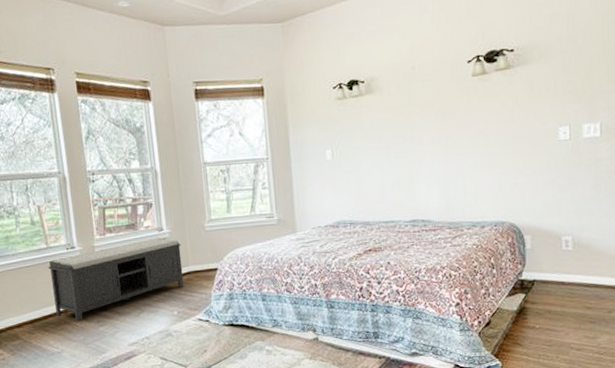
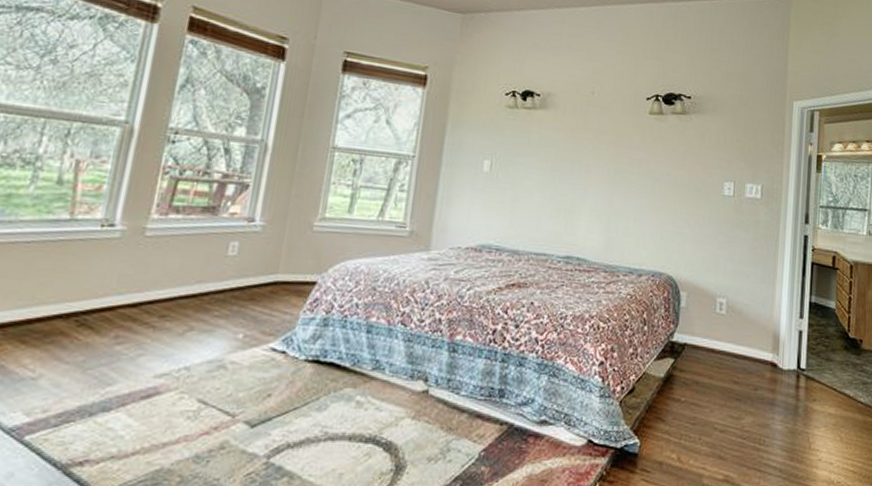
bench: present [48,237,184,322] -> none [50,229,275,334]

